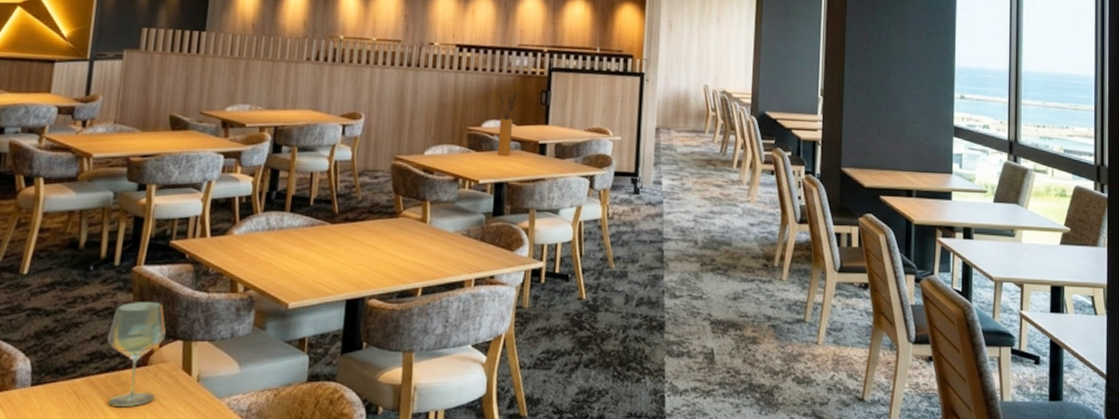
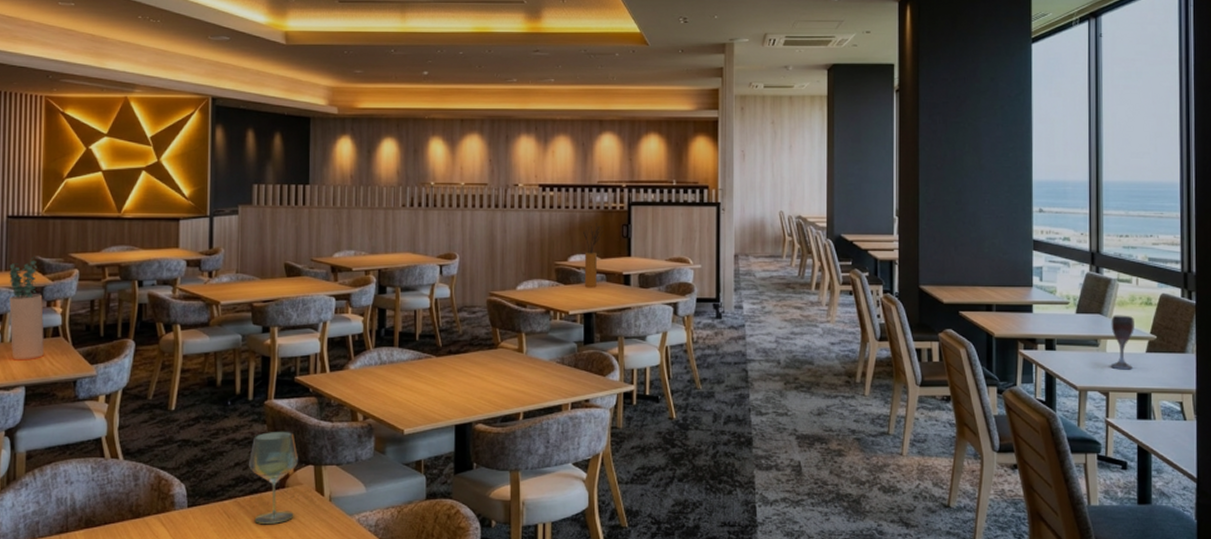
cup: none [1025,205,1049,262] -> present [1110,315,1134,370]

